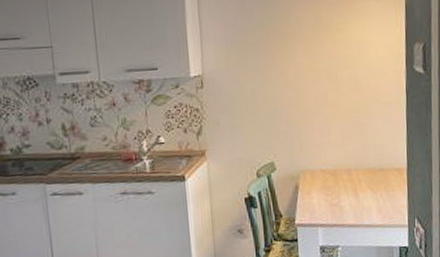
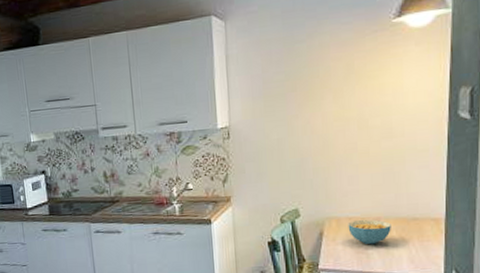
cereal bowl: none [321,171,361,197] -> present [348,219,391,245]

